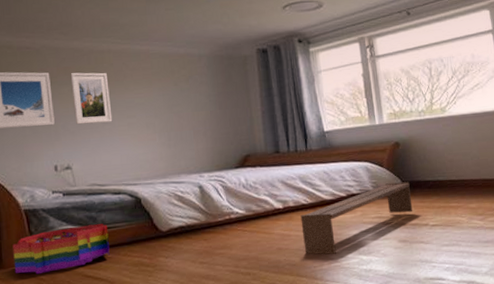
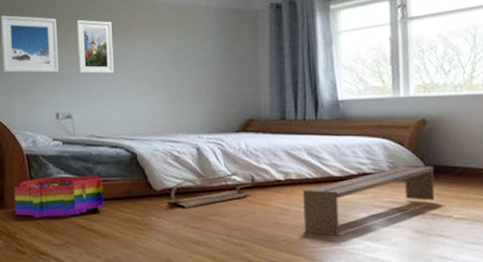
bag: none [174,204,257,247] -> present [167,170,256,209]

